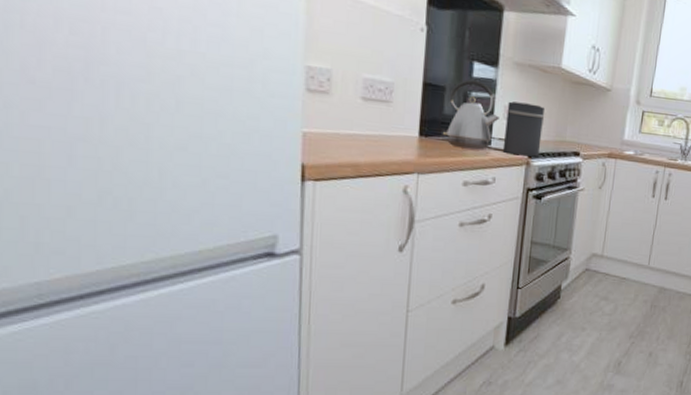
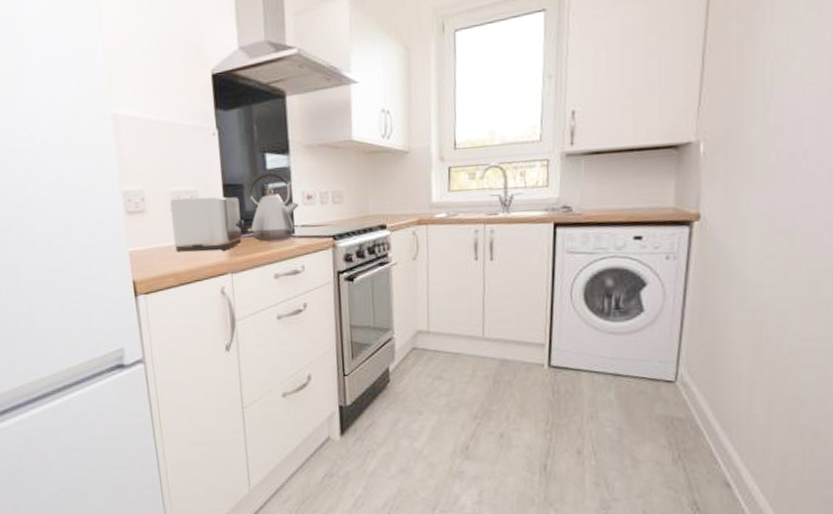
toaster: none [358,86,440,150] -> present [170,196,244,253]
cylinder: present [502,101,544,157] -> none [304,183,345,240]

